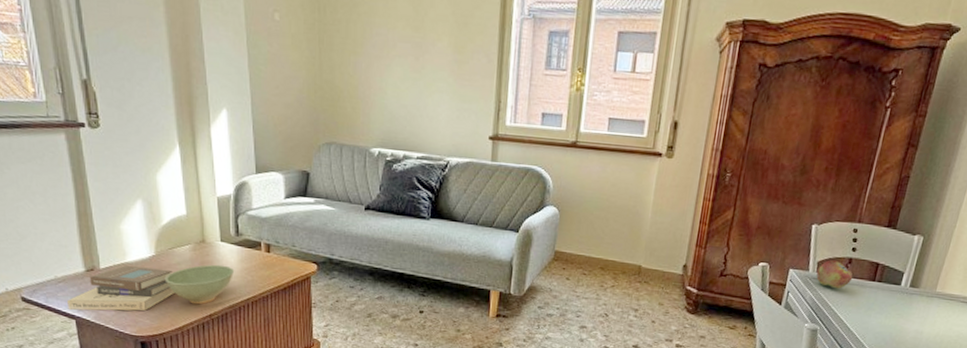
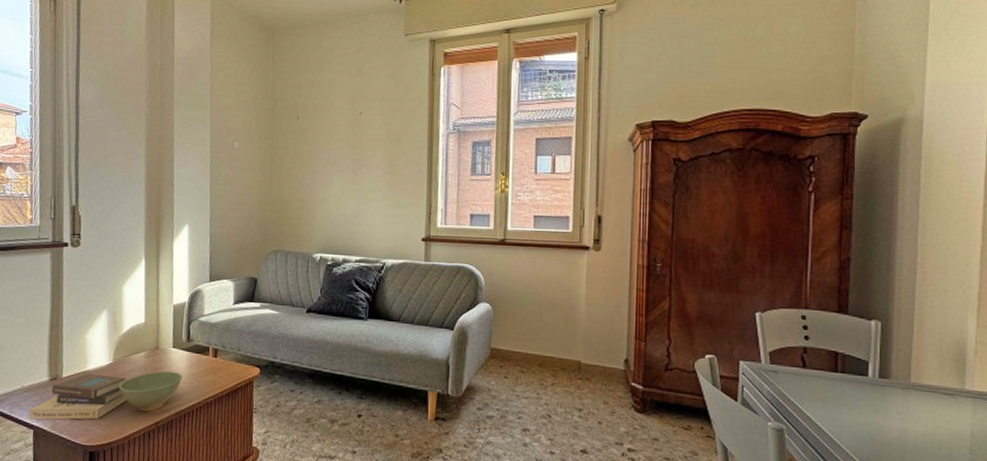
fruit: present [816,260,854,289] -> none [771,349,812,382]

